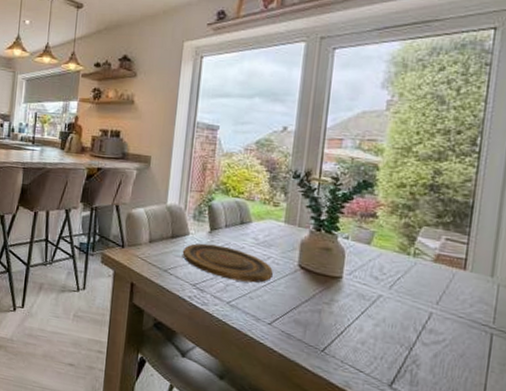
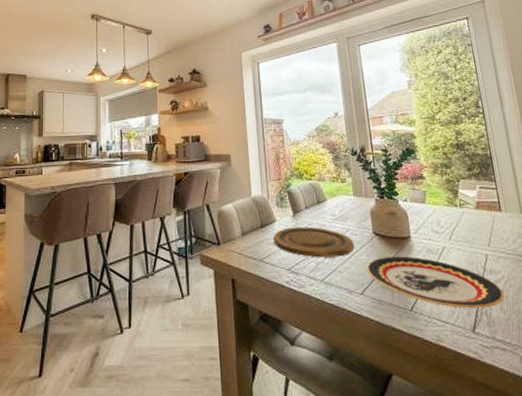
plate: none [282,292,440,367] -> present [367,256,505,309]

